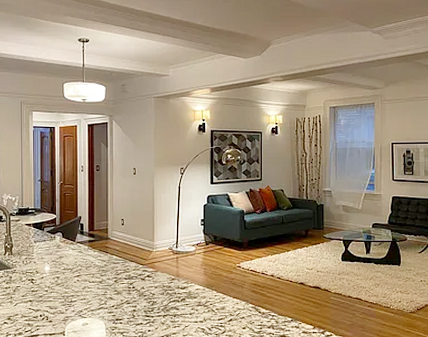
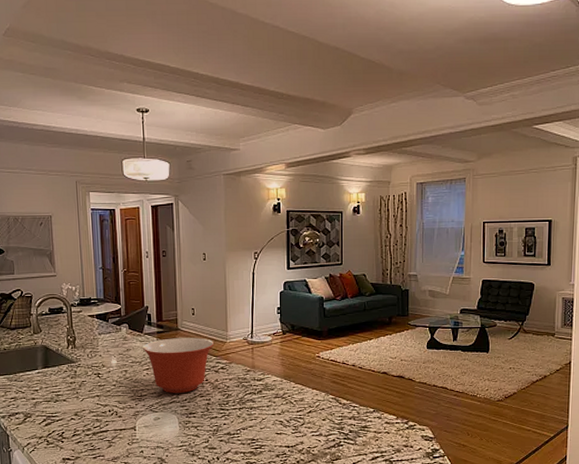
mixing bowl: none [74,247,142,299] -> present [142,337,215,393]

